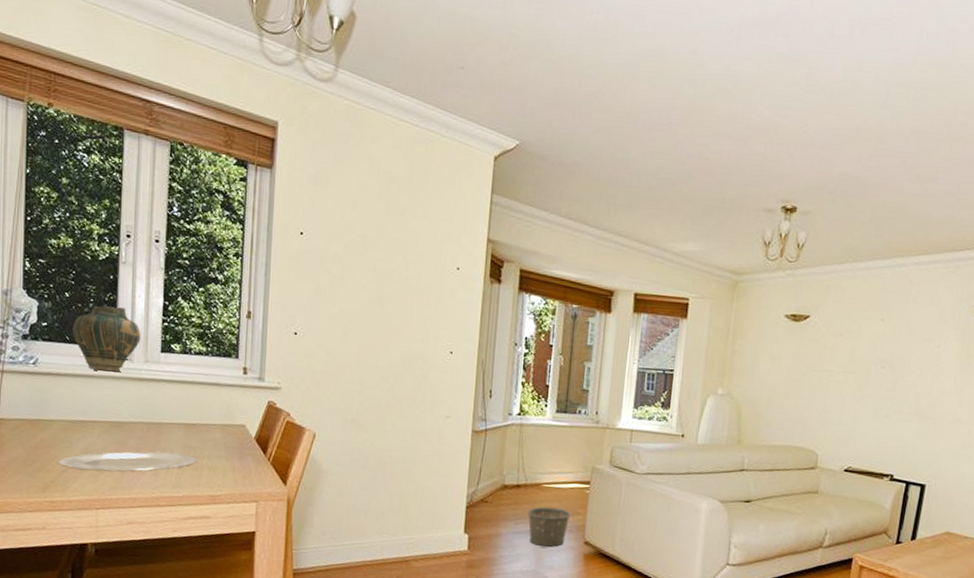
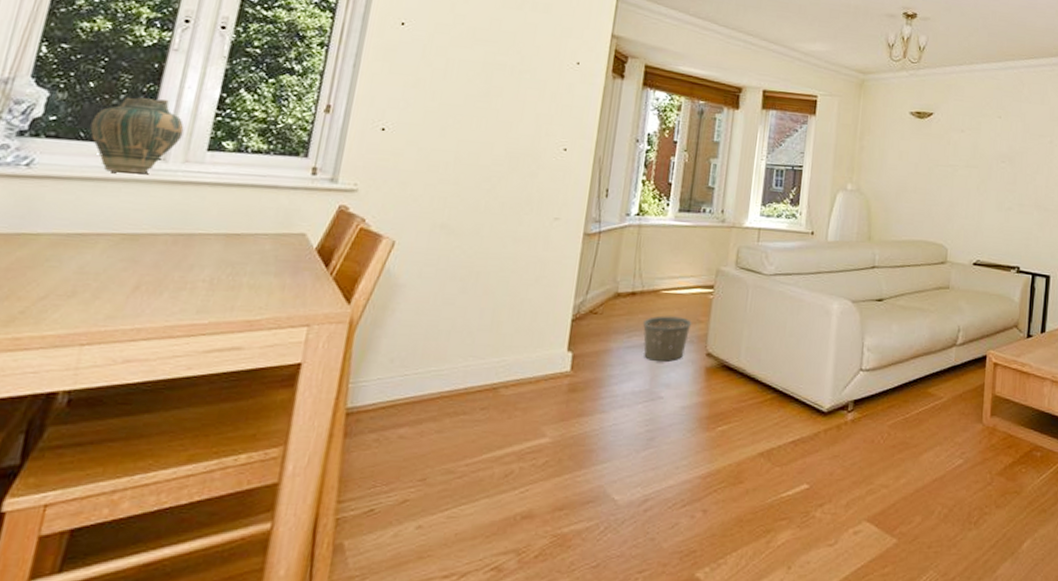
plate: present [59,451,197,472] -> none [36,269,235,297]

